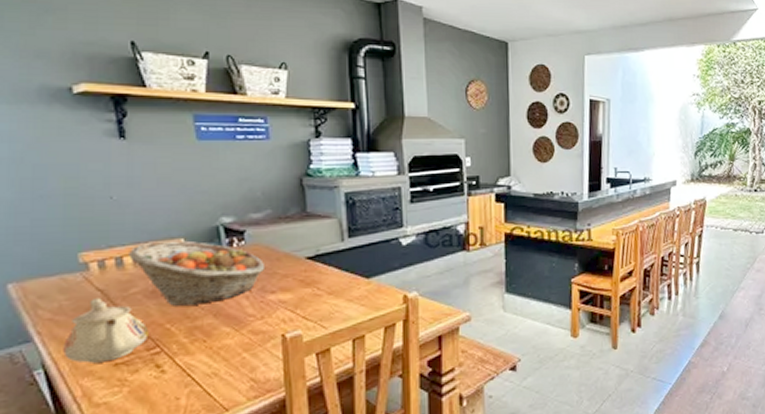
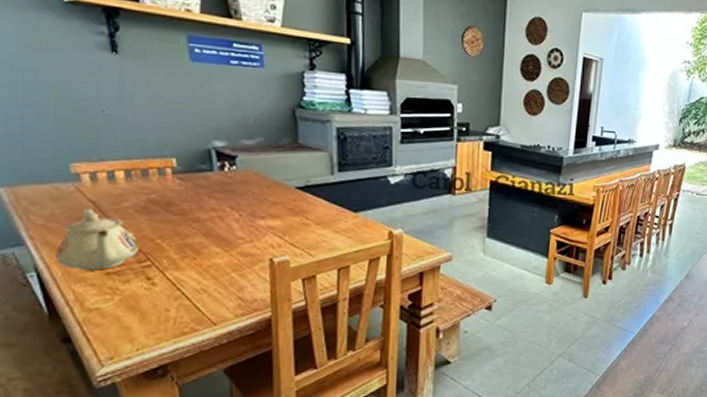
fruit basket: present [129,240,266,306] -> none [120,158,256,224]

